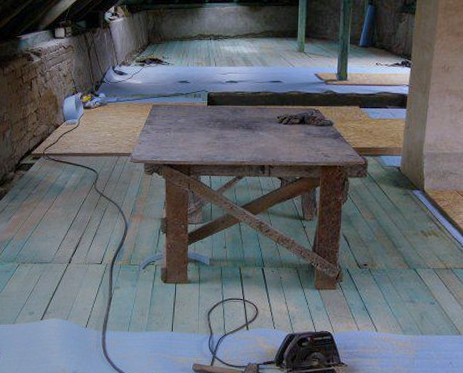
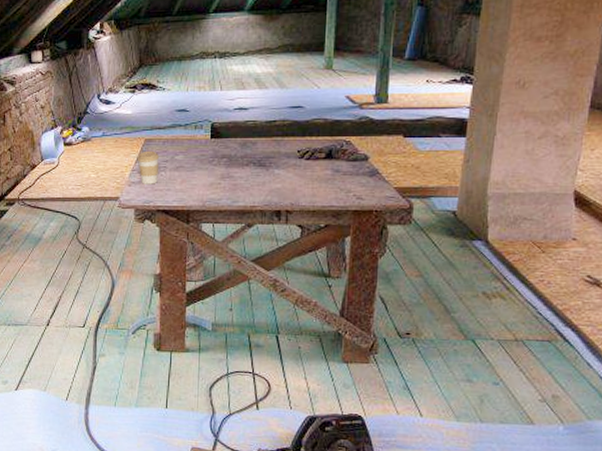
coffee cup: none [146,114,164,143] -> present [137,150,159,184]

